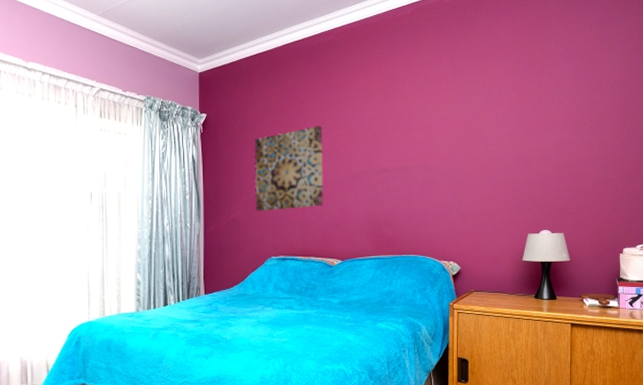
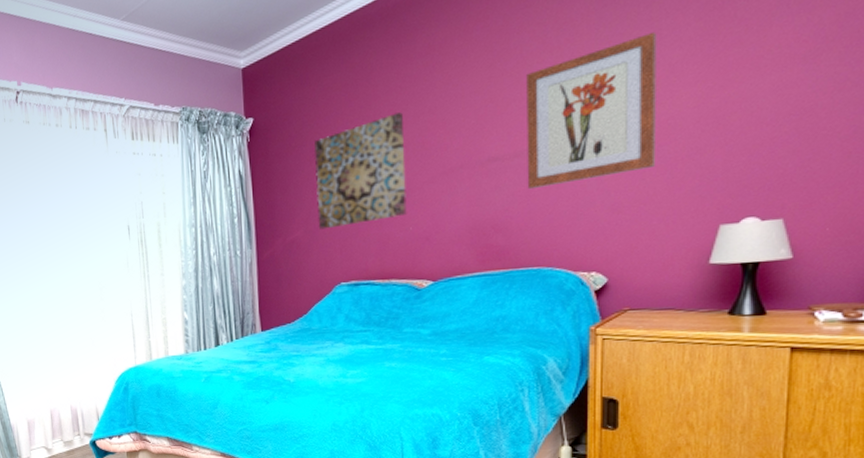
wall art: none [408,94,489,196] -> present [526,31,657,190]

